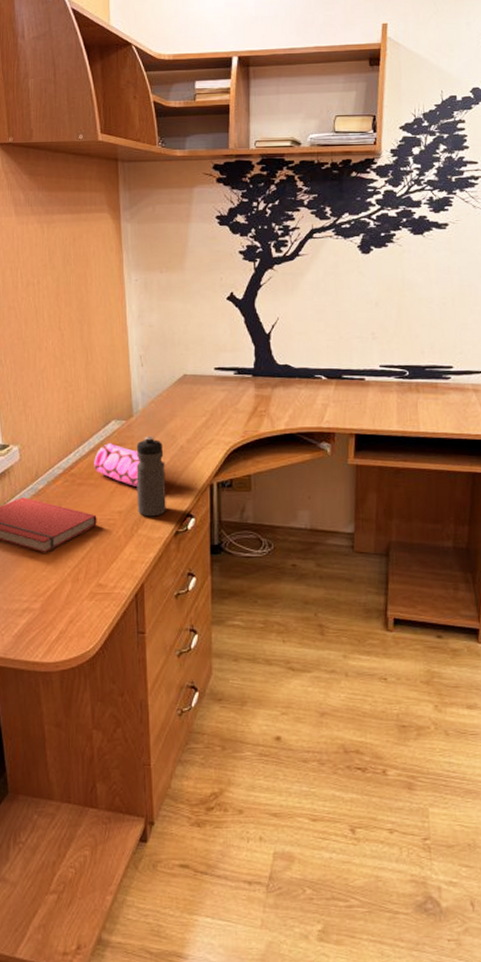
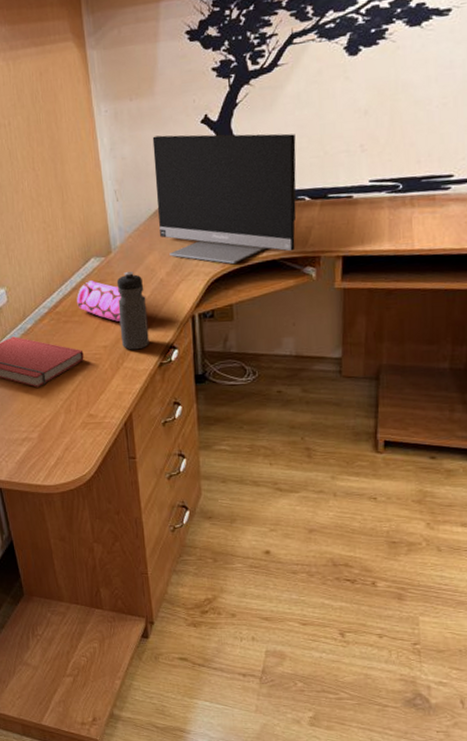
monitor: none [180,307,314,436] -> present [152,133,297,265]

